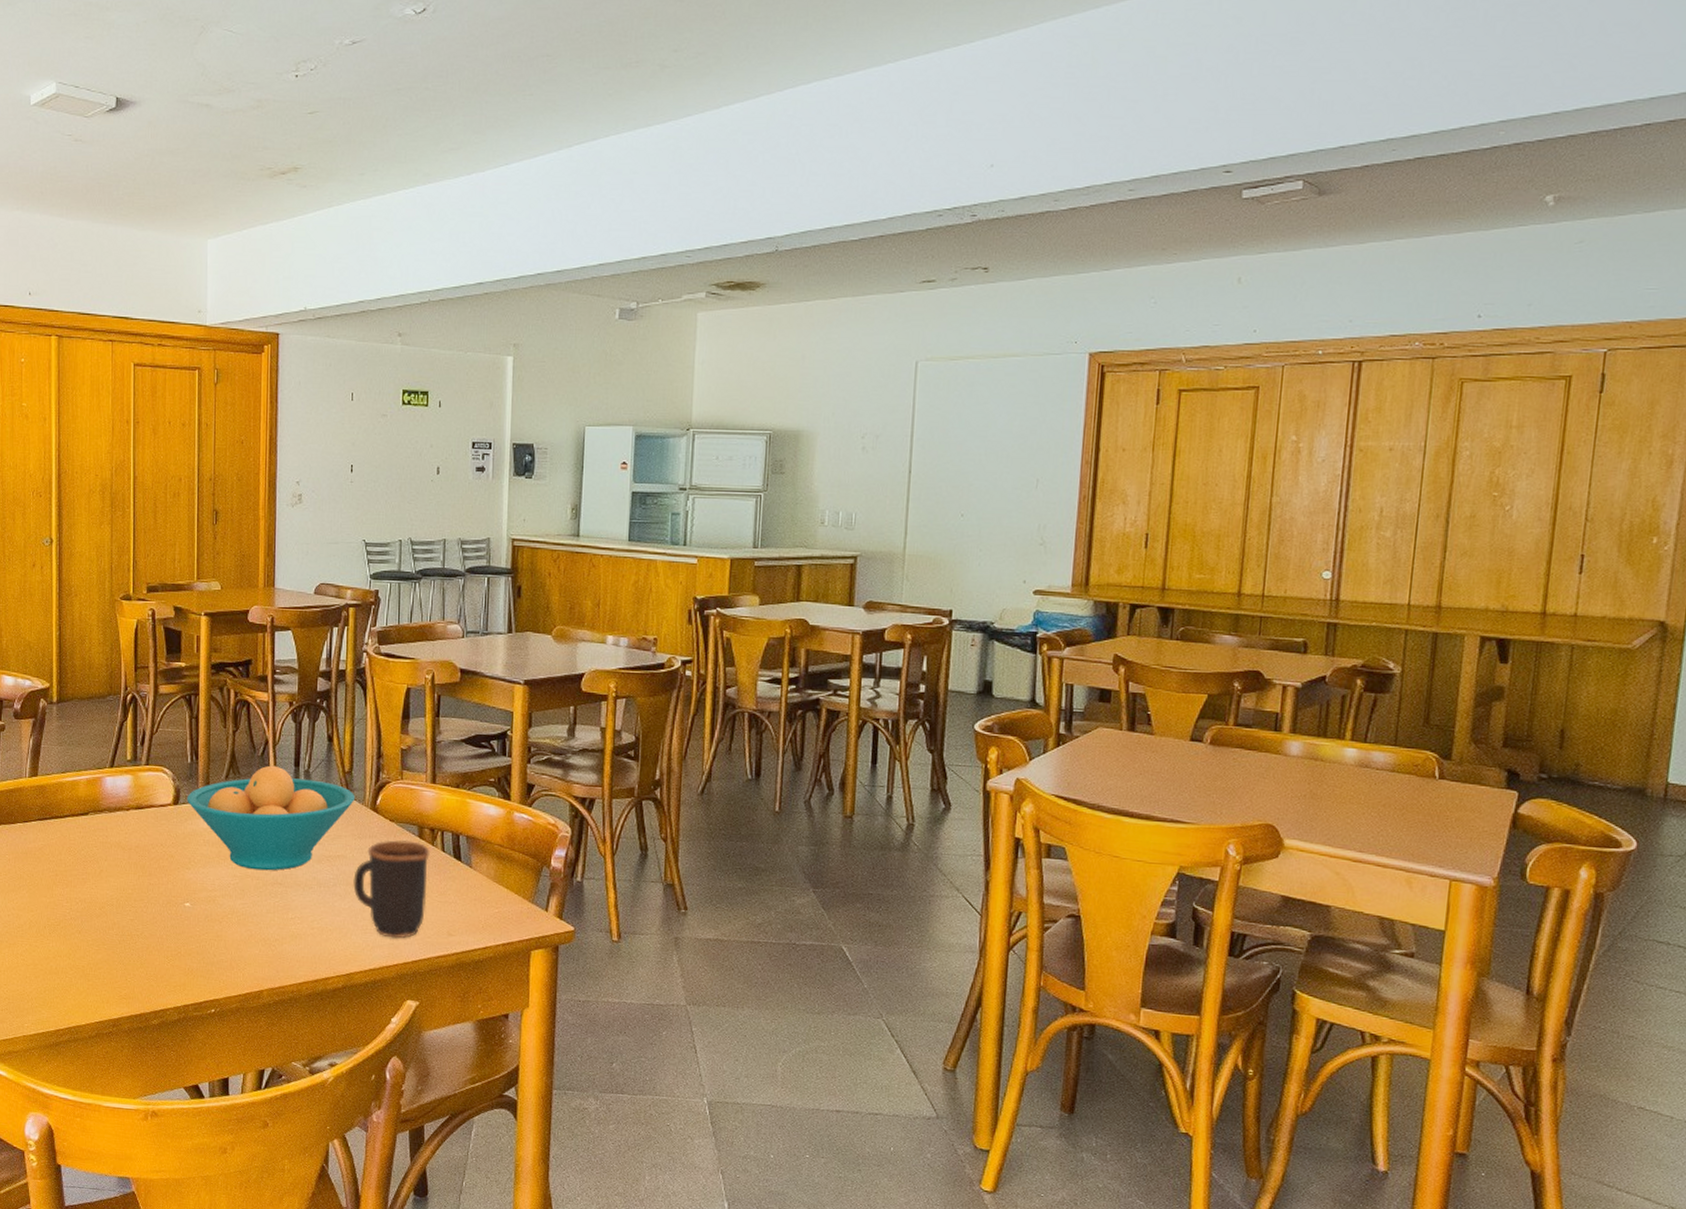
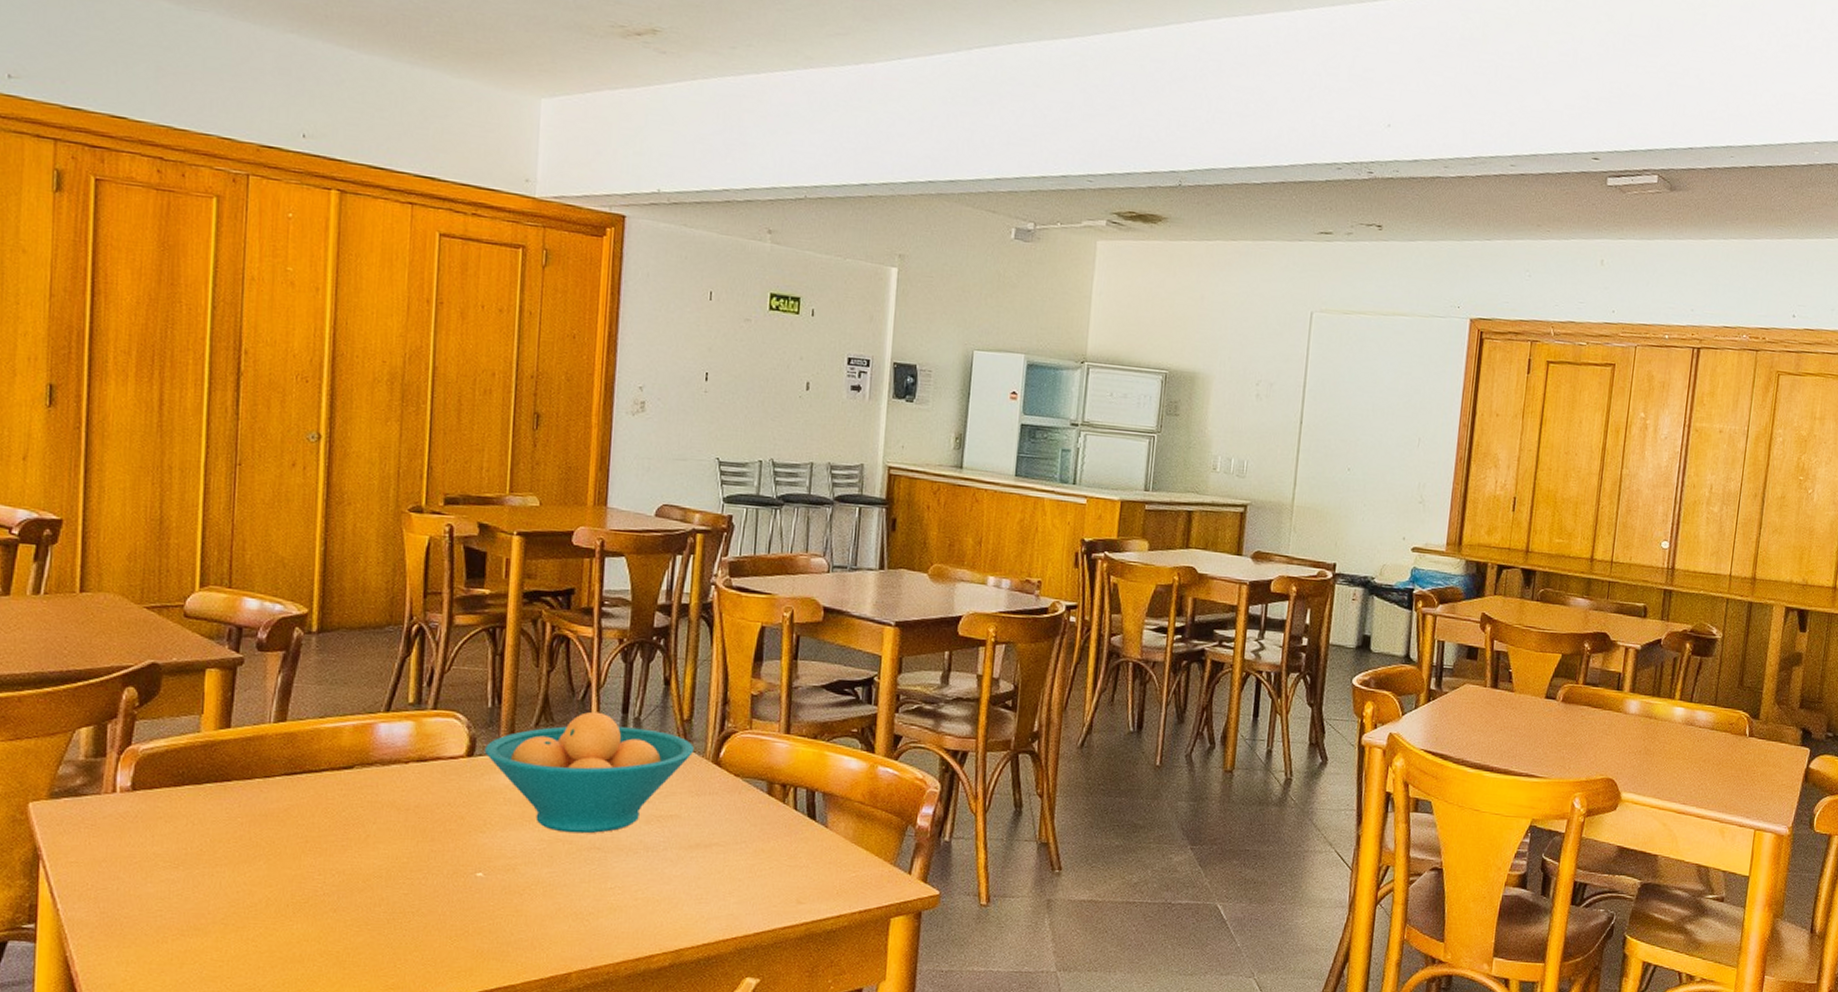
mug: present [353,840,430,938] -> none [687,797,780,908]

